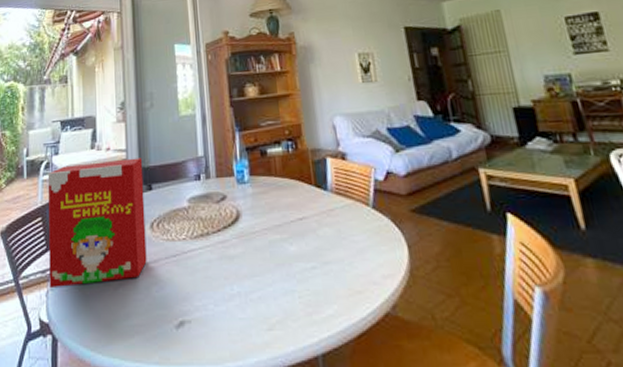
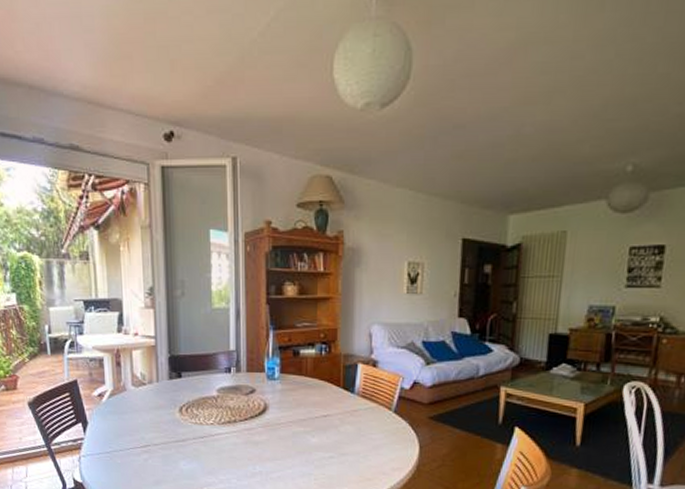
cereal box: present [48,158,147,289] -> none [73,345,176,456]

